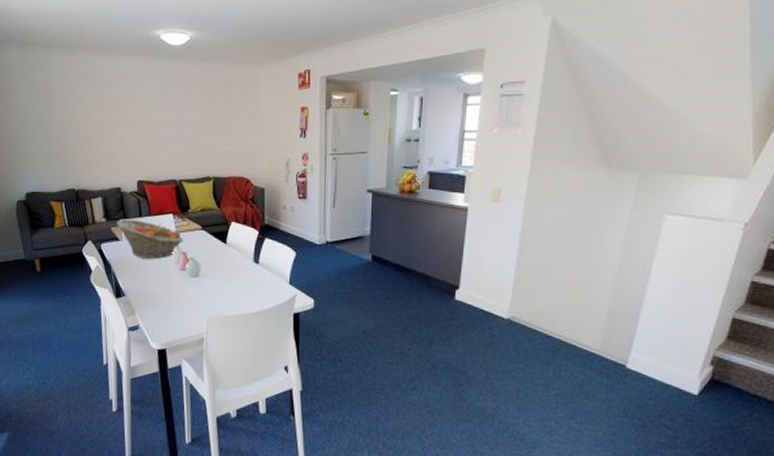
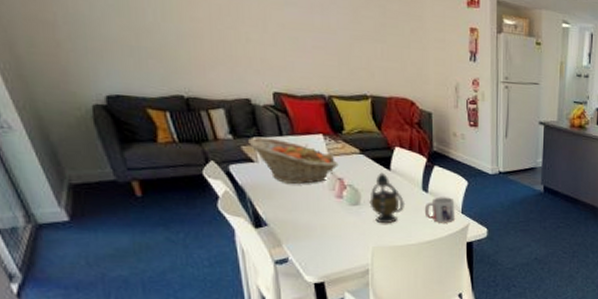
teapot: none [207,246,238,295] -> present [369,172,406,224]
mug: none [255,268,283,294] -> present [424,197,455,223]

